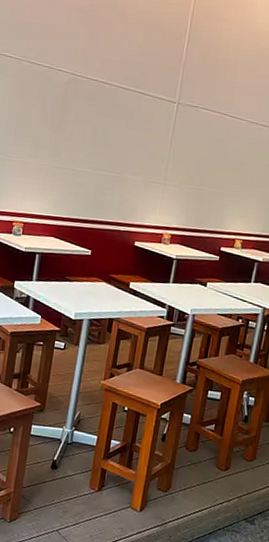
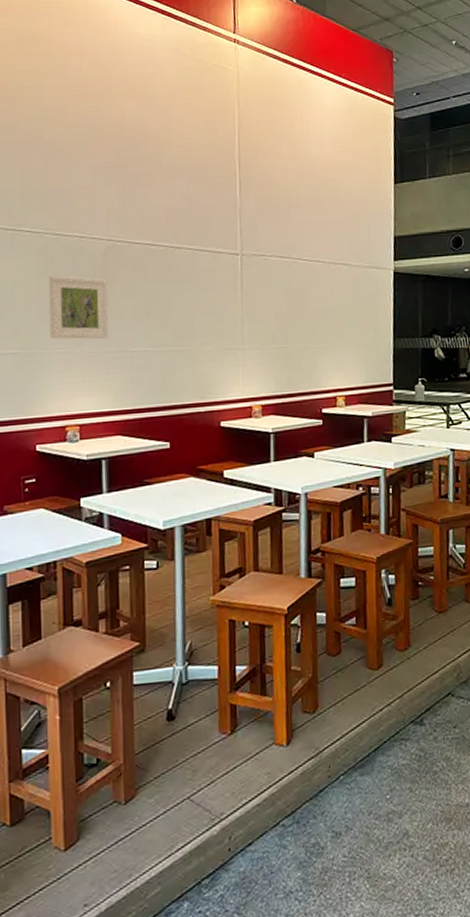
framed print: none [12,96,65,157] -> present [48,275,109,339]

